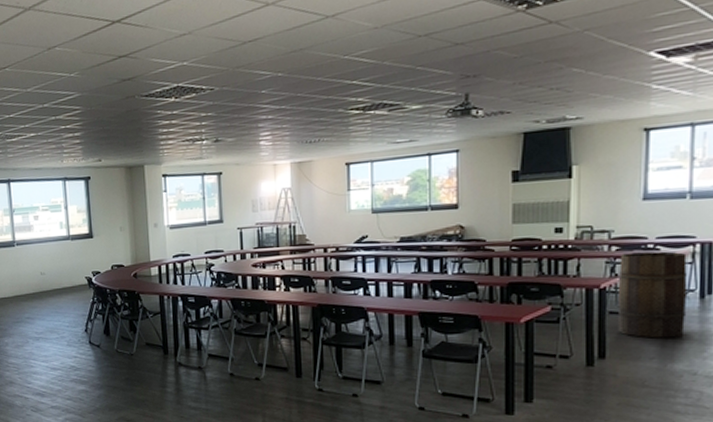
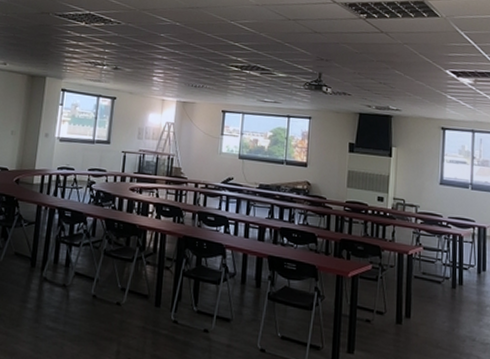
wooden barrel: present [618,251,688,339] -> none [420,226,470,306]

